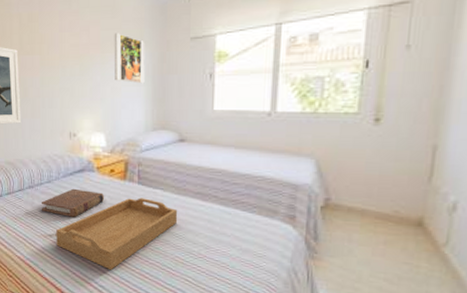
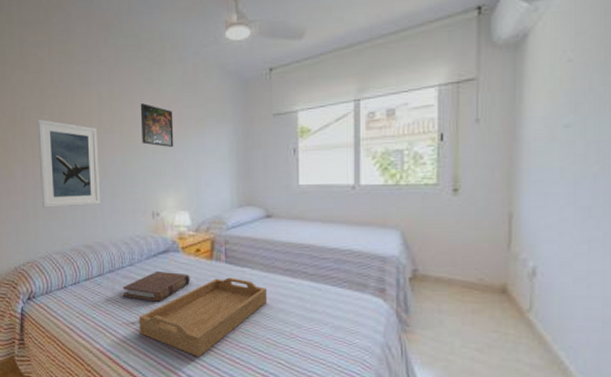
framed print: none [59,25,91,71] -> present [140,103,174,148]
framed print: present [114,33,145,84] -> none [196,110,229,160]

